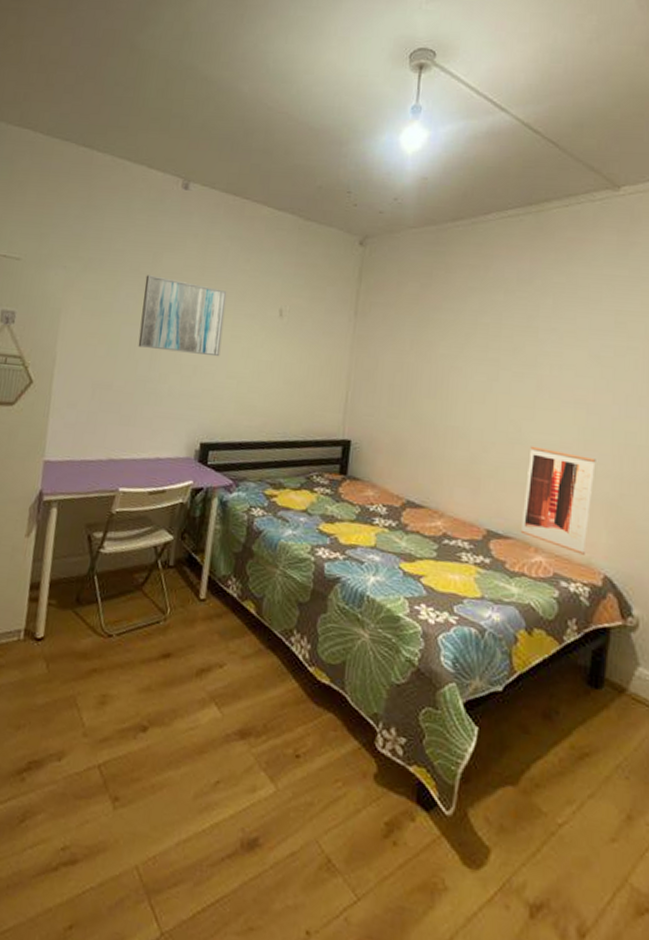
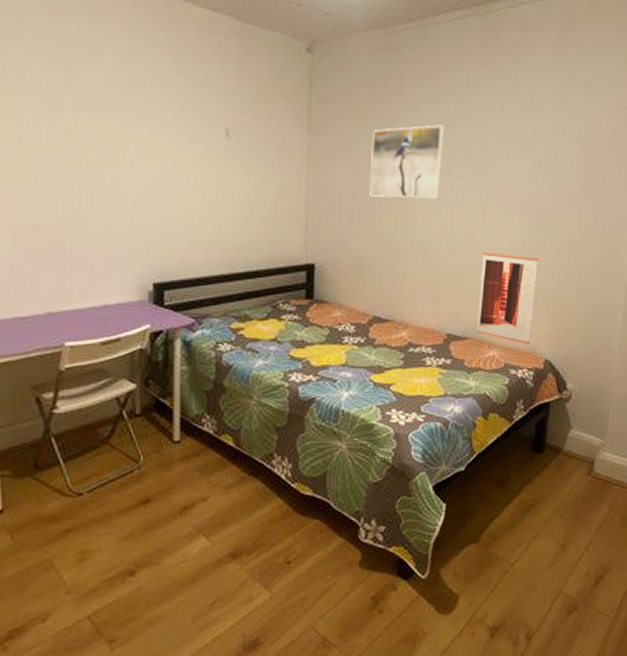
wall art: present [138,275,227,357] -> none [58,93,163,187]
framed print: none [410,315,492,388] -> present [369,125,444,199]

